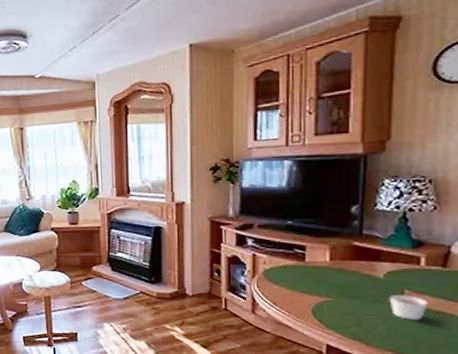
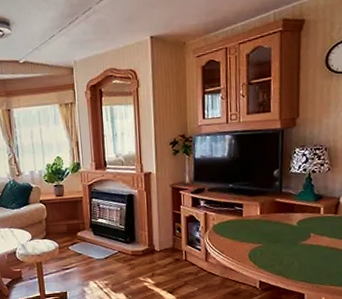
candle: present [389,295,428,320] -> none [300,237,326,256]

